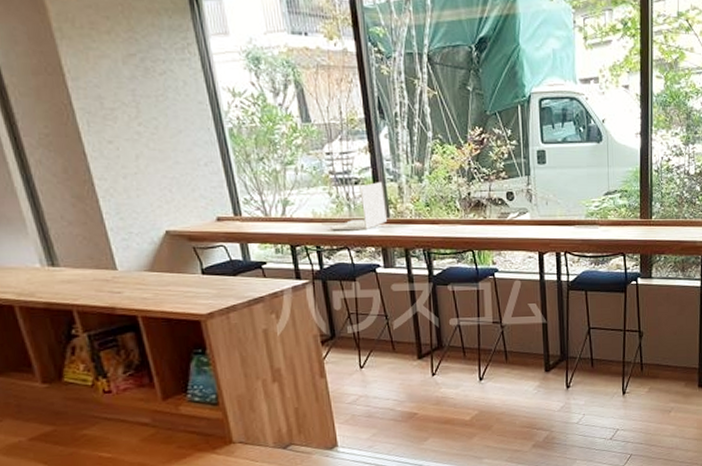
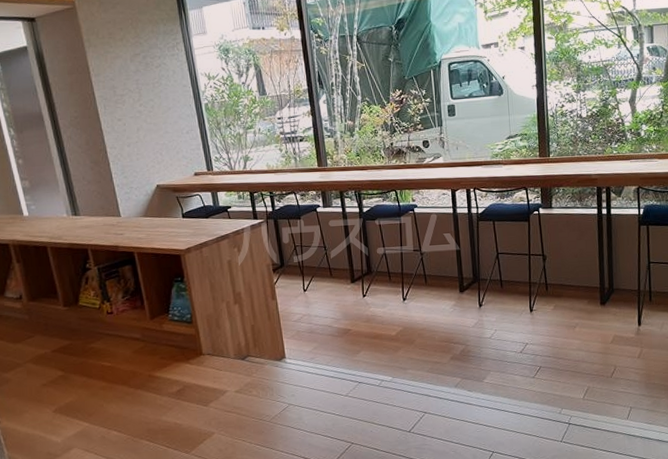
laptop: present [329,182,387,231] -> none [280,138,325,179]

